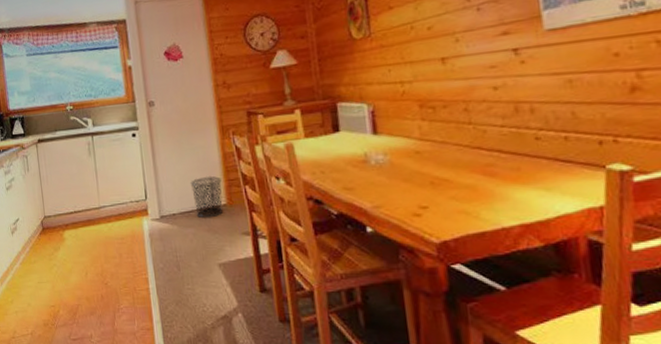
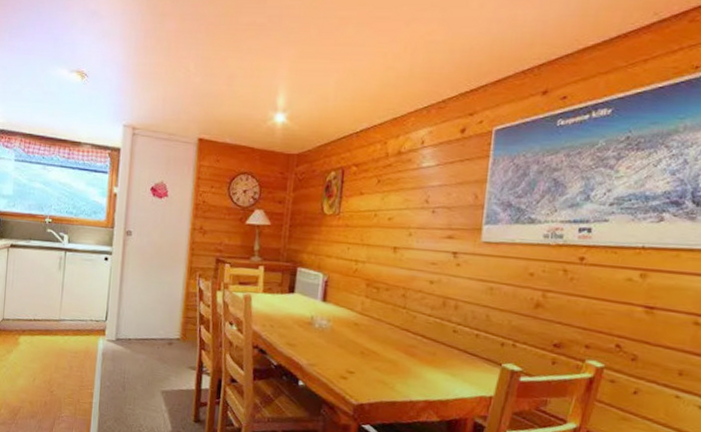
waste bin: present [190,175,224,219] -> none [150,310,180,348]

